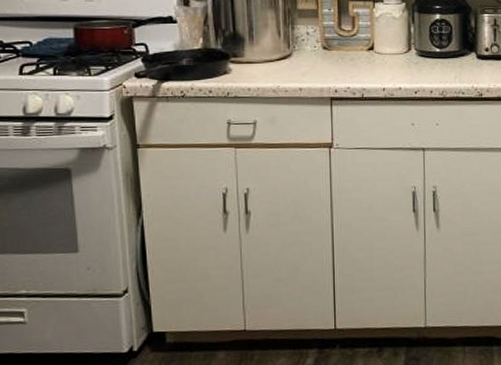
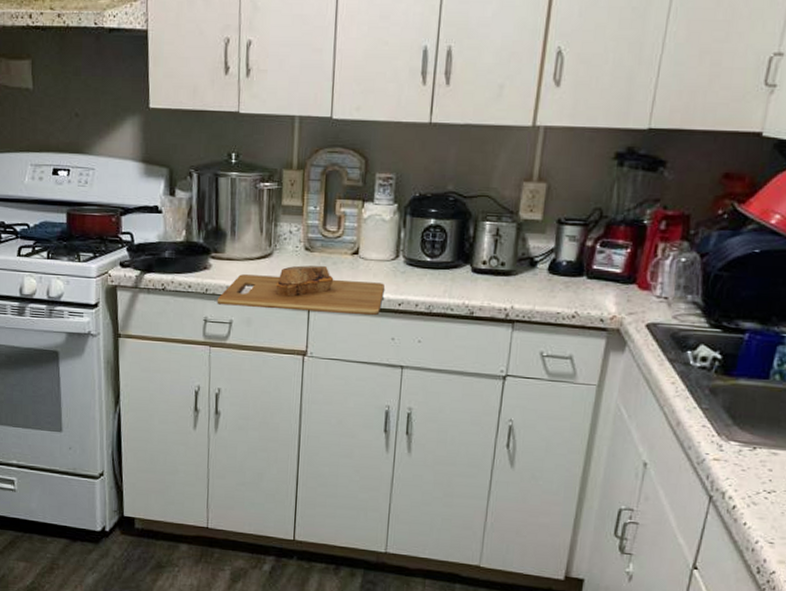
cutting board: none [239,62,401,107] -> present [217,265,384,316]

